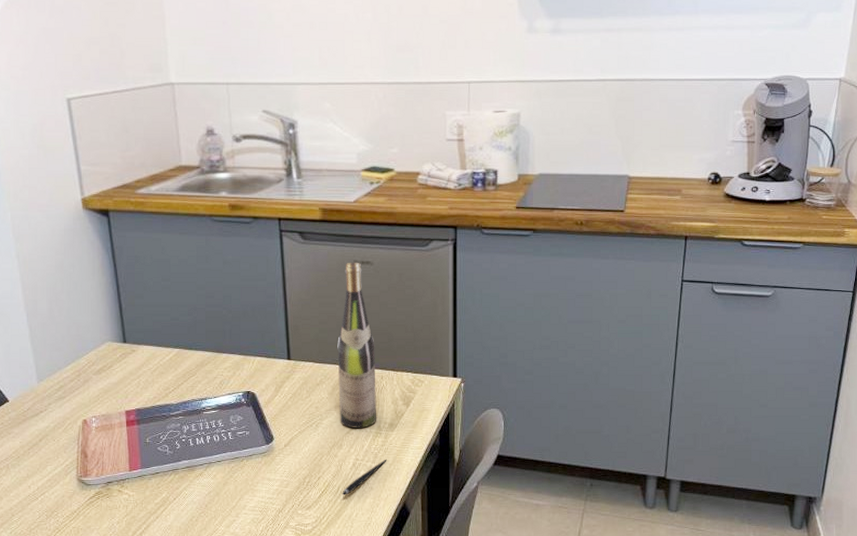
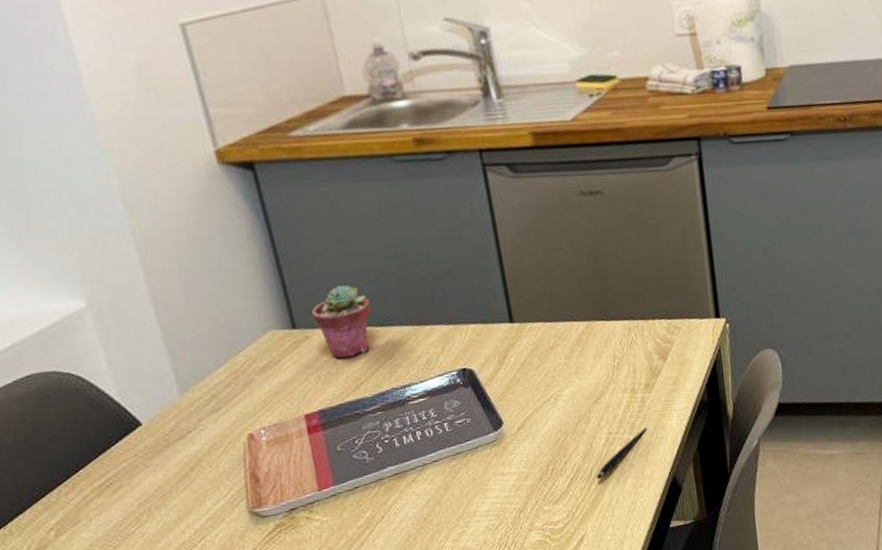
potted succulent: none [139,313,182,371] -> present [312,285,371,359]
wine bottle: present [337,262,376,428] -> none [569,193,629,396]

